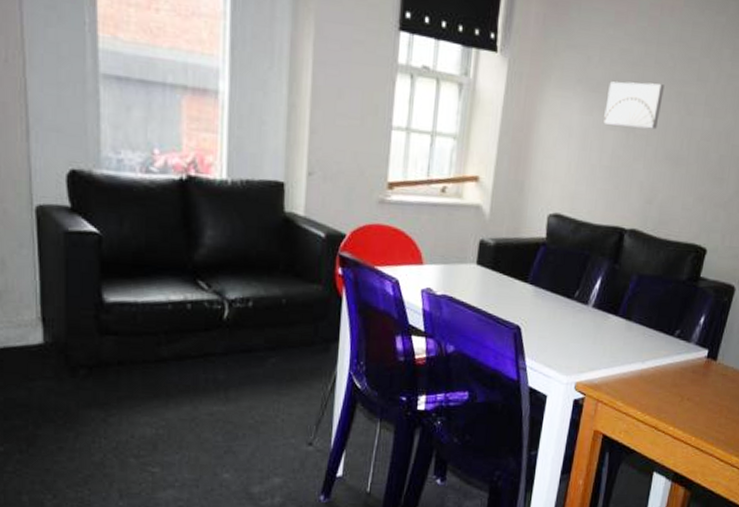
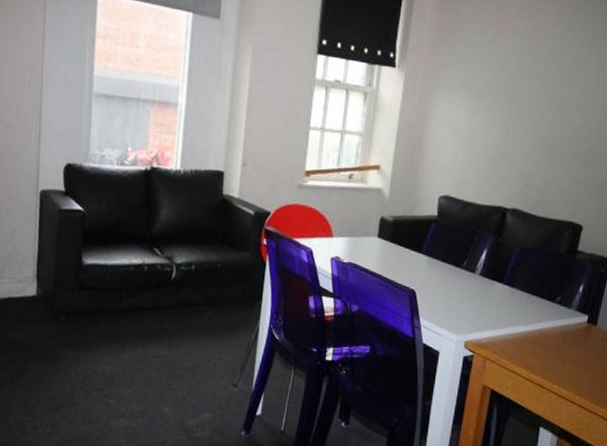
wall art: present [603,81,664,130] -> none [486,87,539,125]

